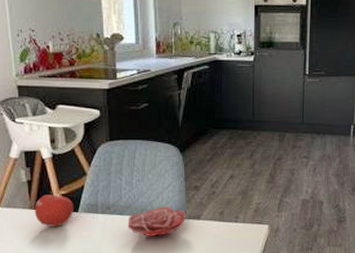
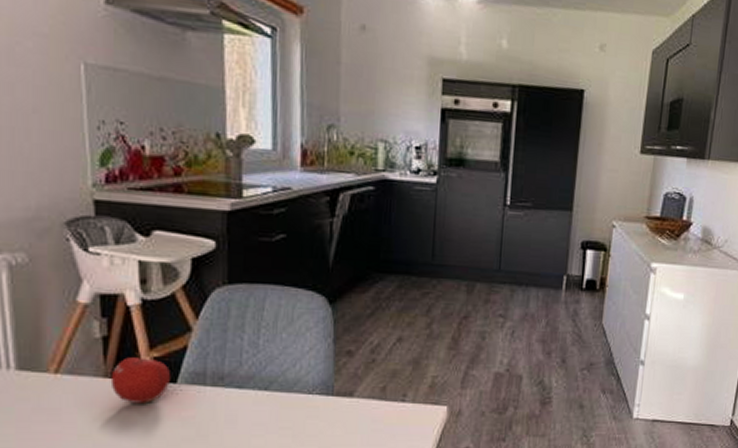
flower: present [128,206,186,237] -> none [249,377,334,421]

